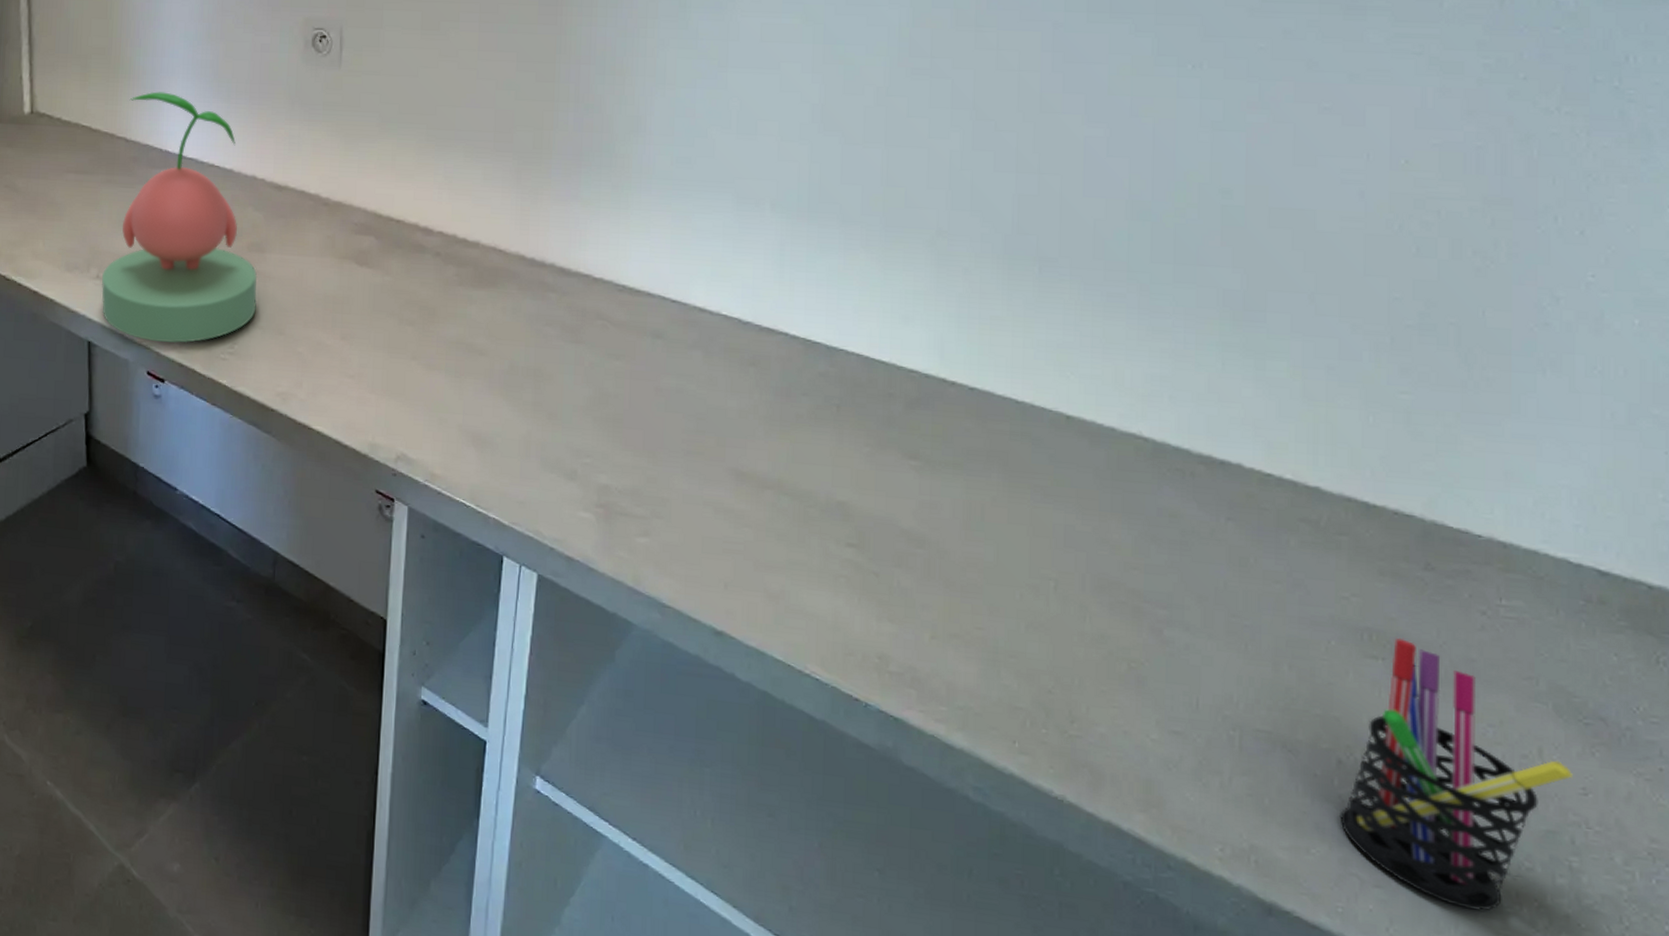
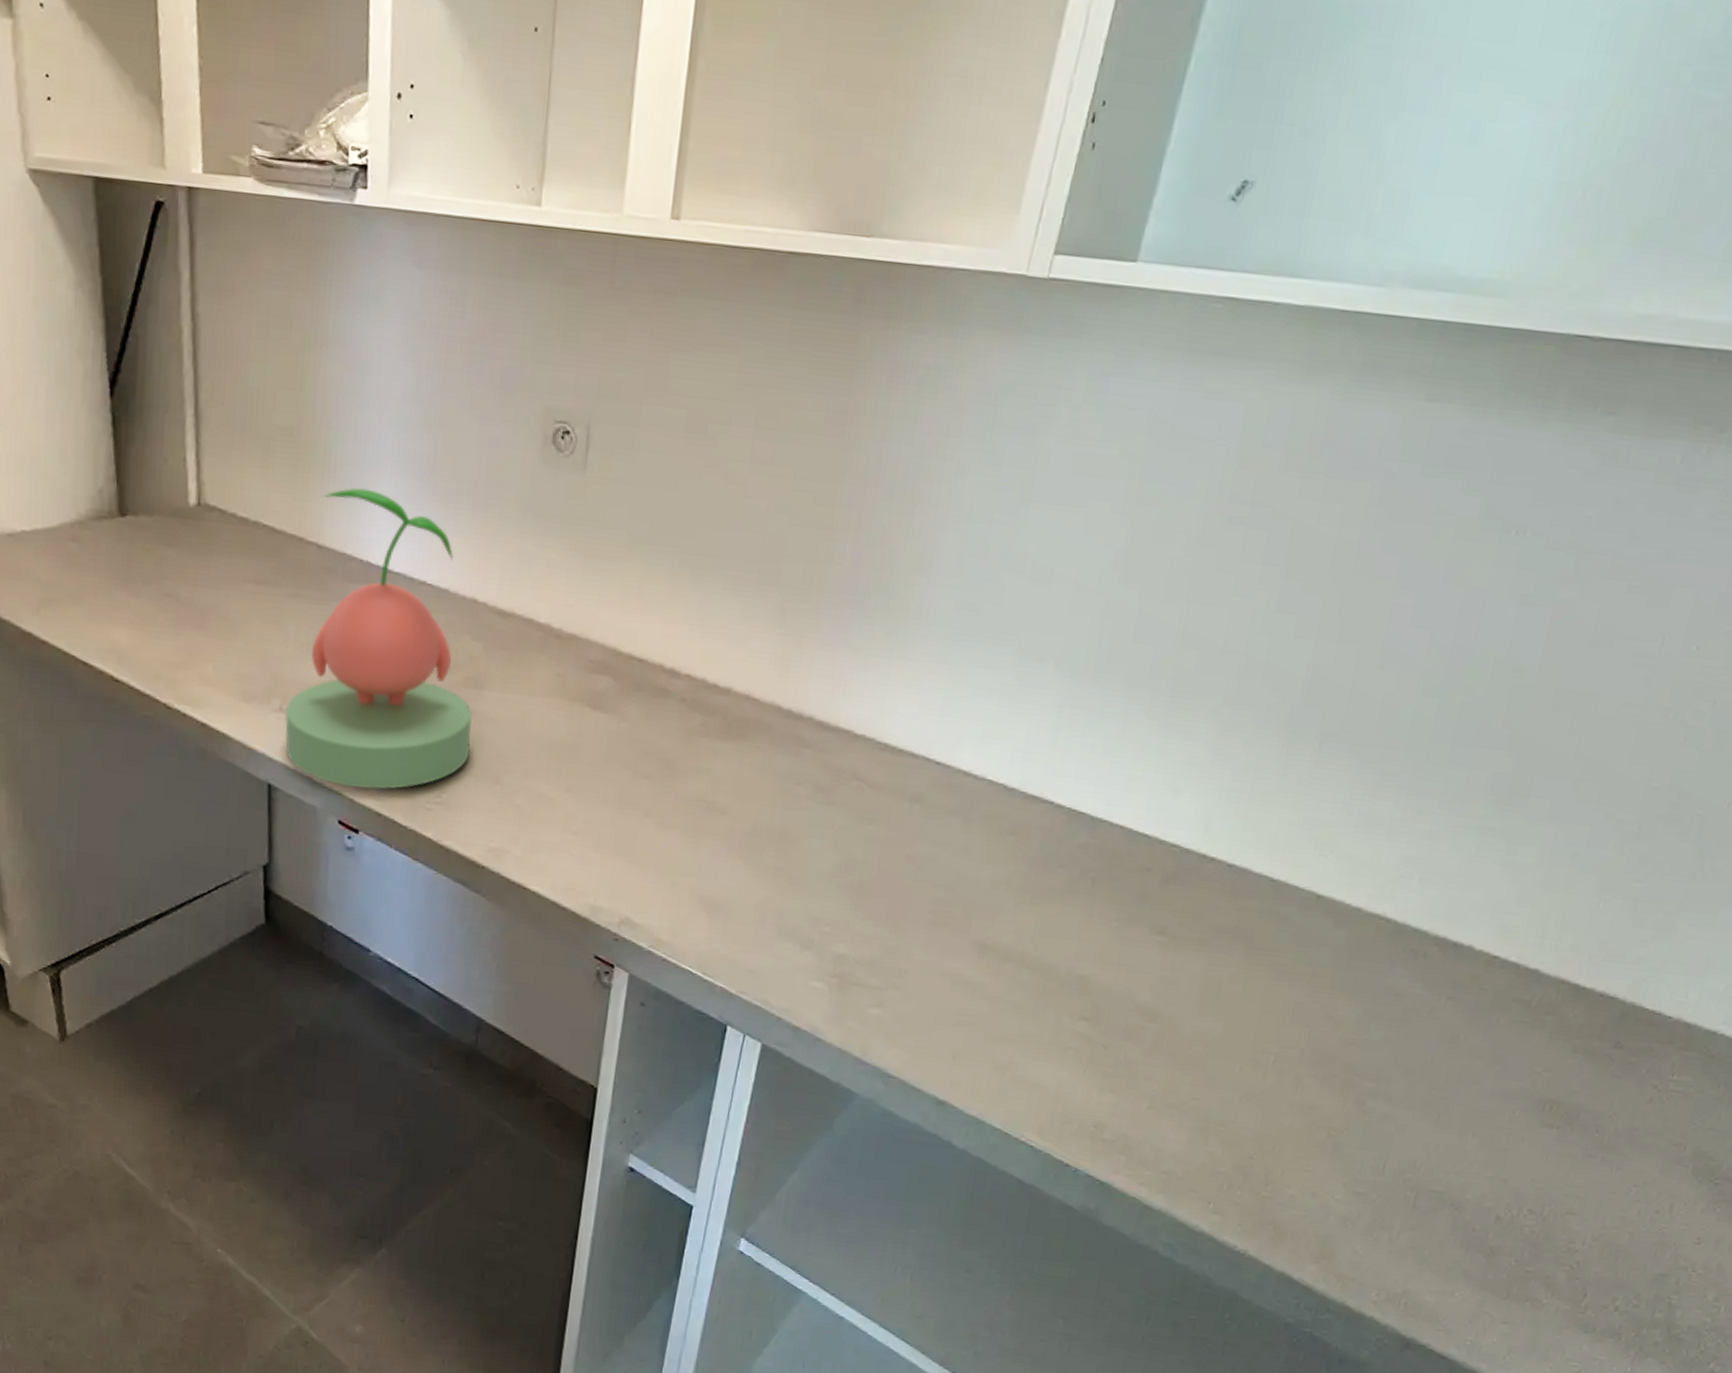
pen holder: present [1339,637,1572,911] -> none [1485,1108,1693,1341]

